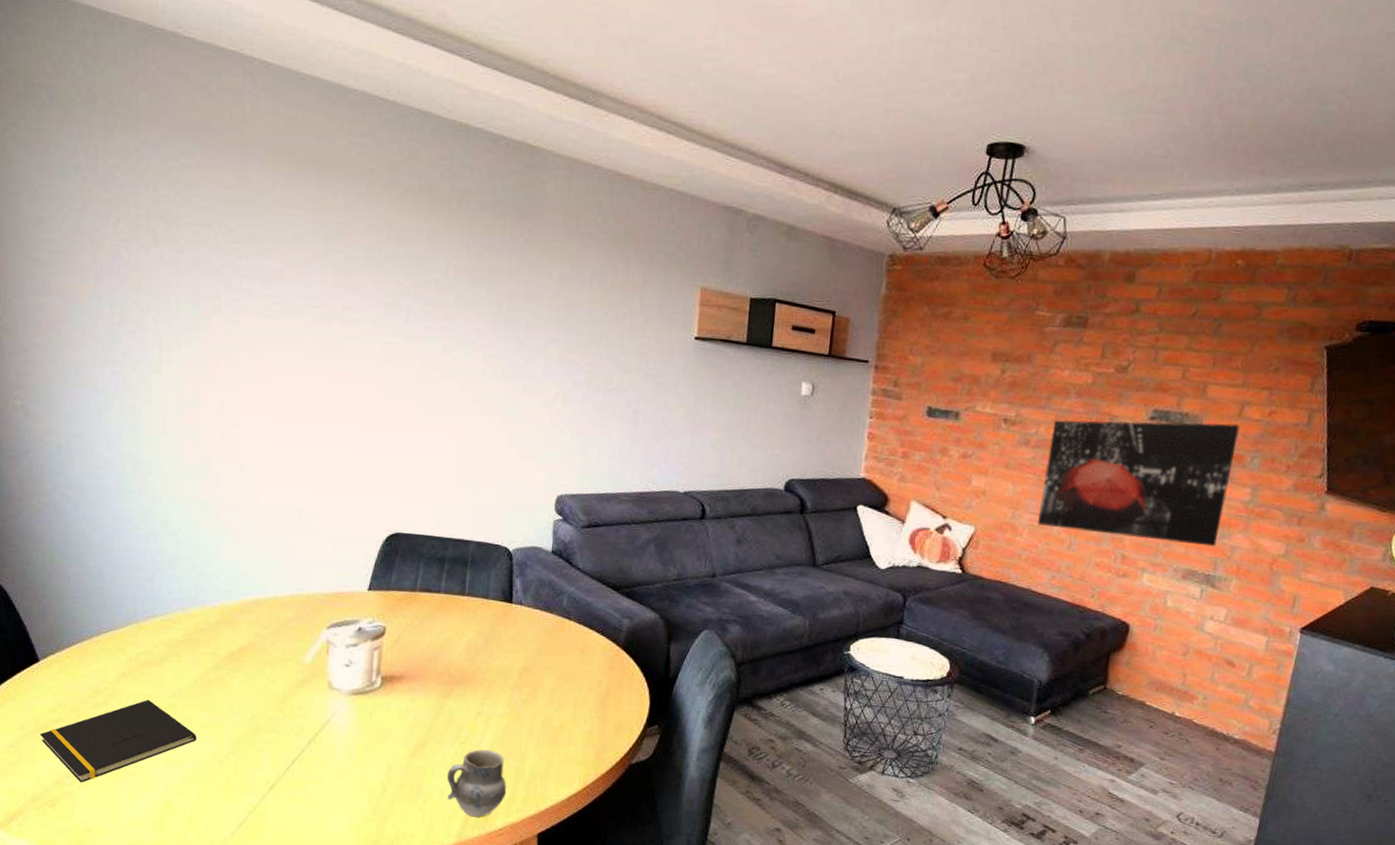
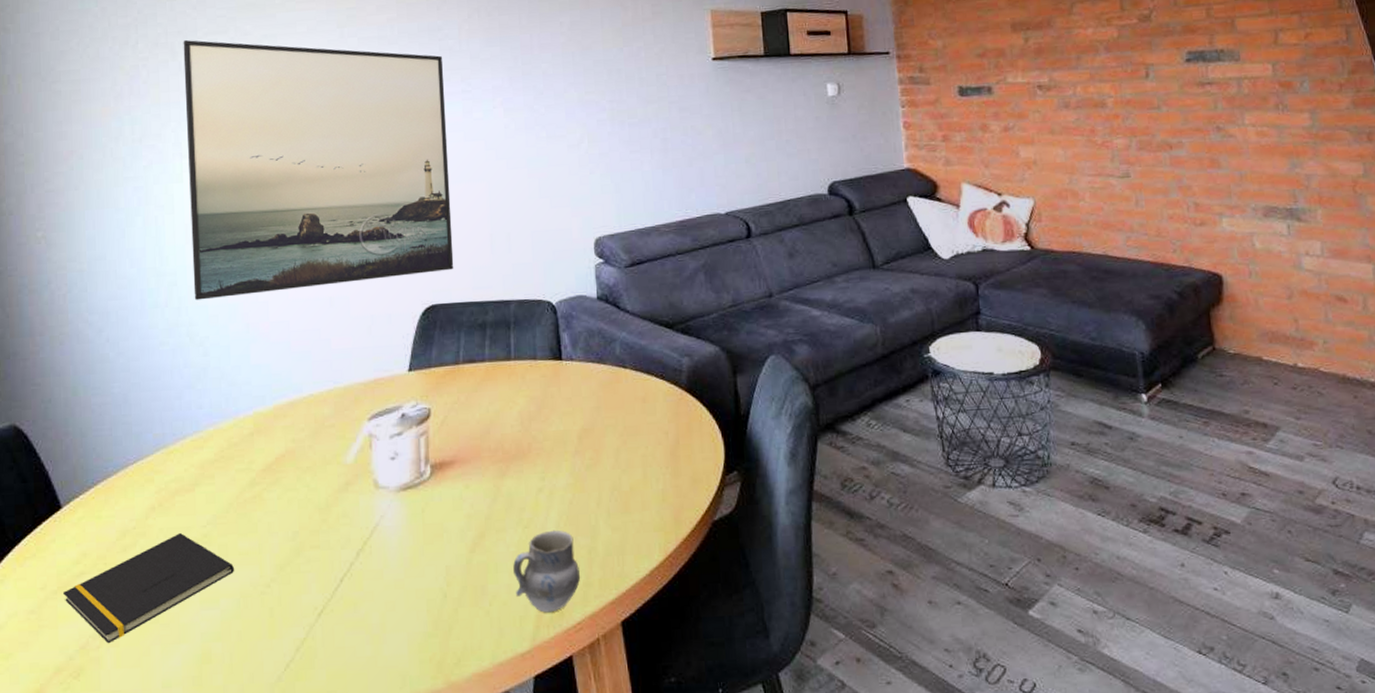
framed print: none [165,226,428,503] -> present [183,39,454,300]
wall art: present [1038,420,1240,547] -> none [1089,52,1289,188]

